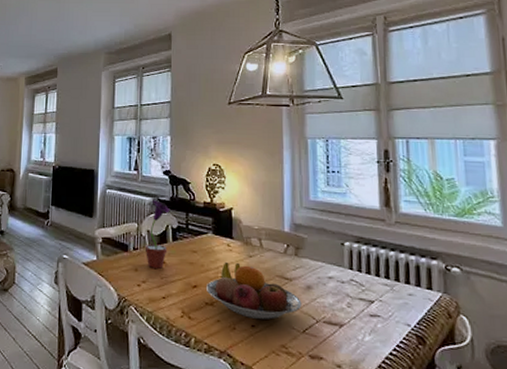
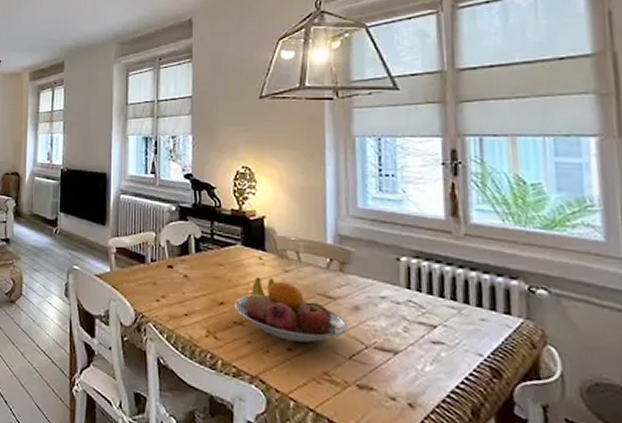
potted flower: present [144,199,170,269] -> none [164,205,193,283]

